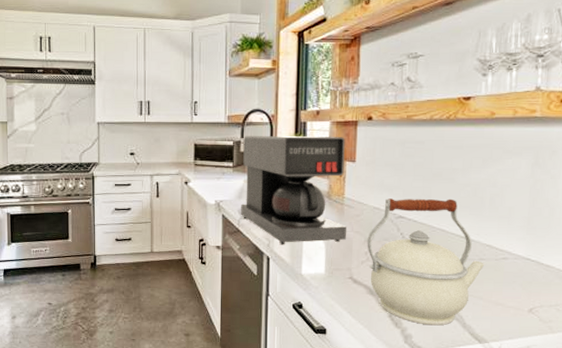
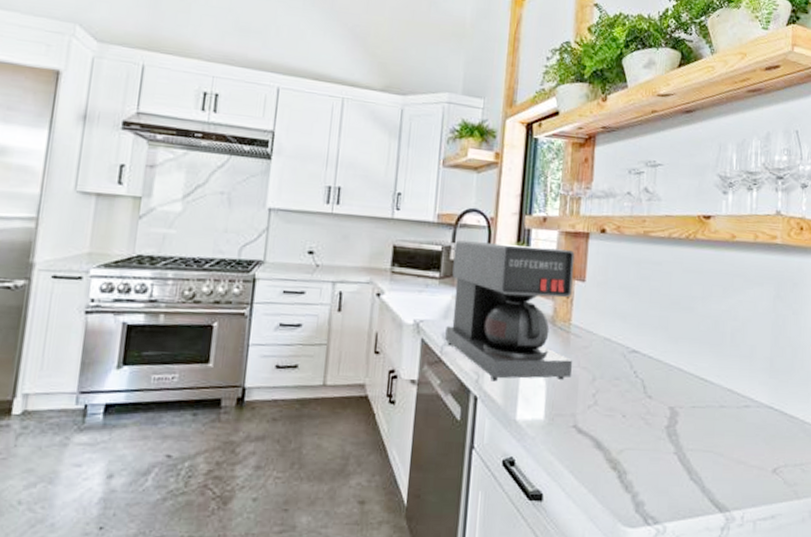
kettle: present [367,198,485,326] -> none [595,328,726,490]

